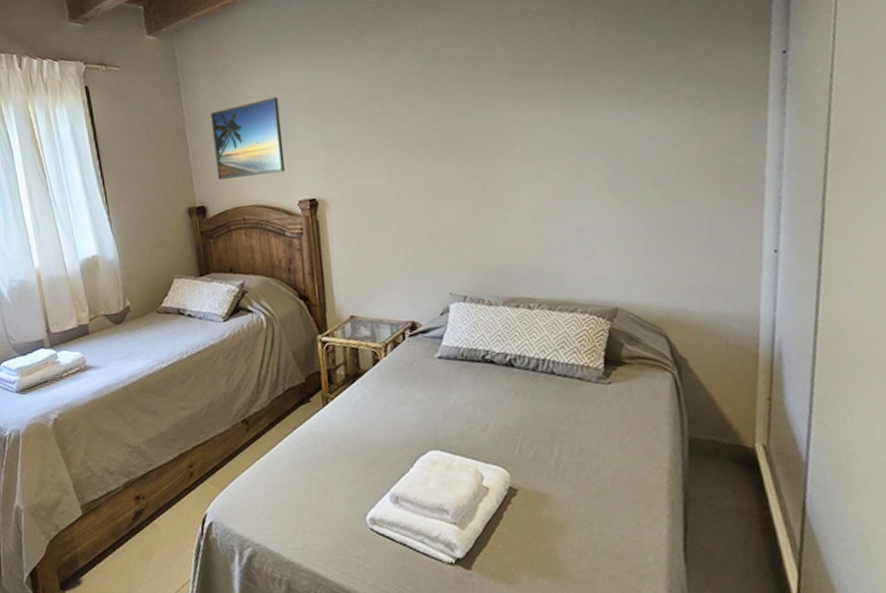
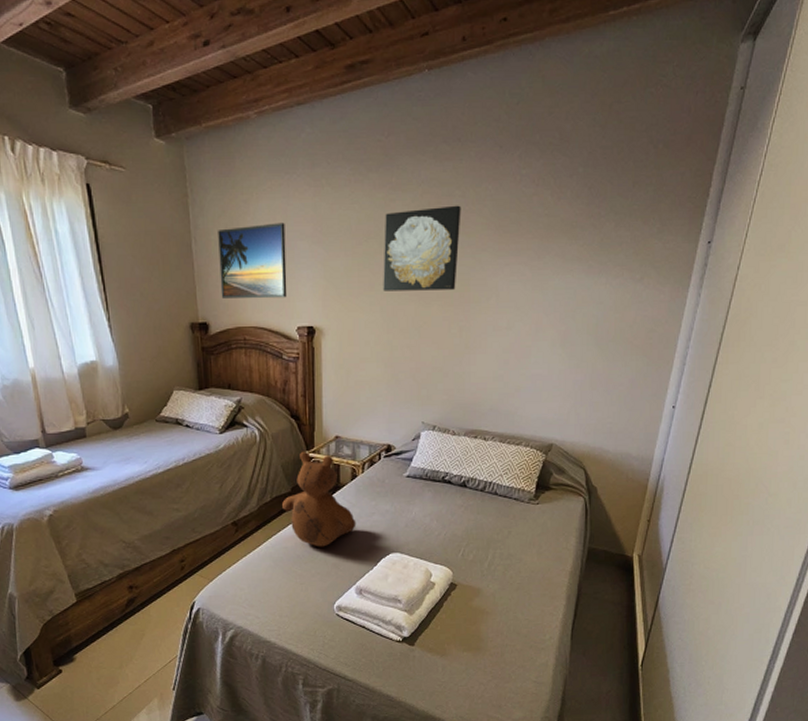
teddy bear: none [296,335,384,446] -> present [282,451,356,547]
wall art: none [383,53,472,154] -> present [383,205,461,291]

